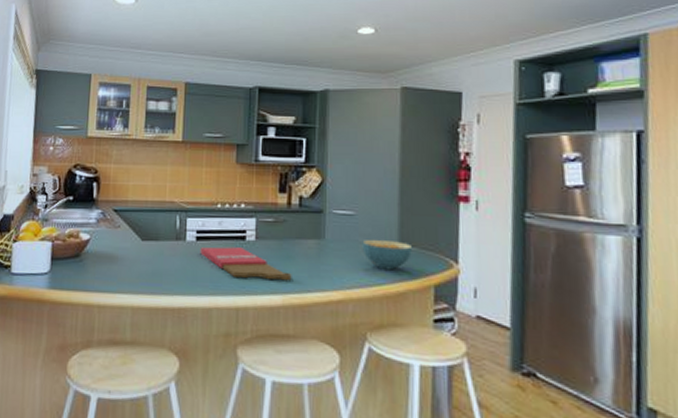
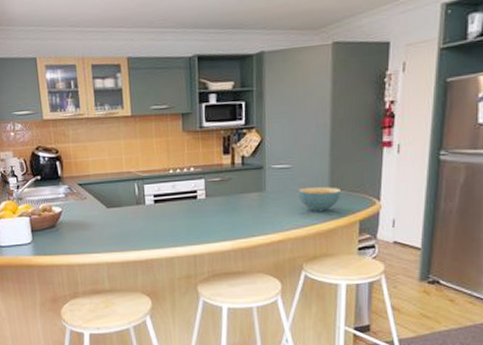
cutting board: present [200,246,292,281] -> none [158,205,239,230]

